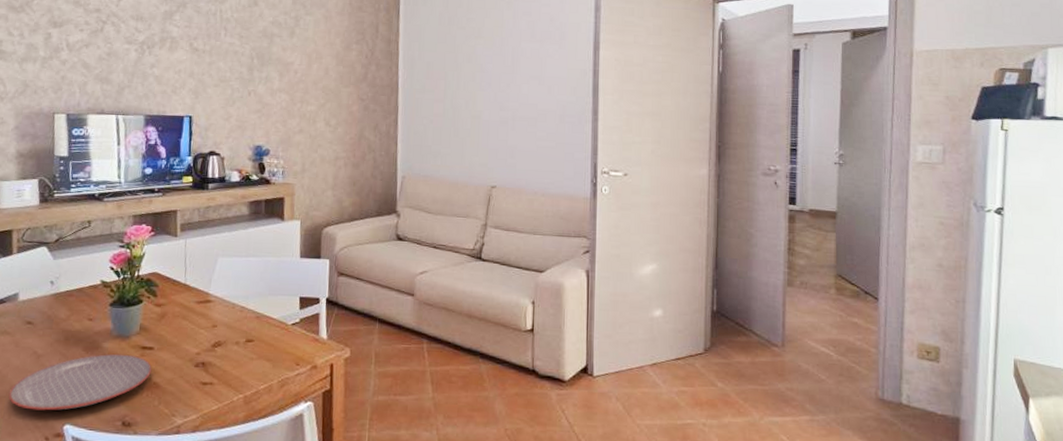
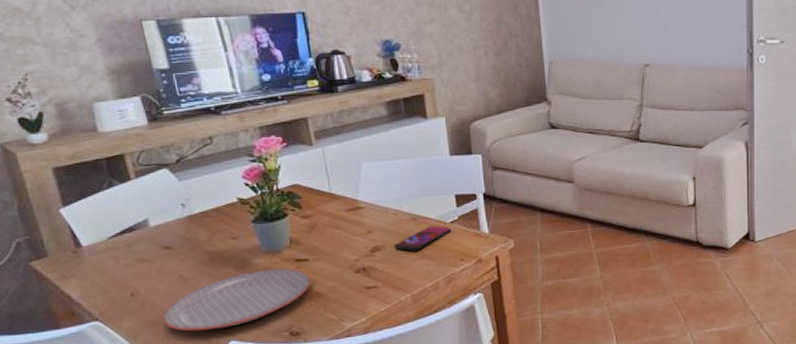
smartphone: none [235,326,292,350] -> present [394,226,452,251]

